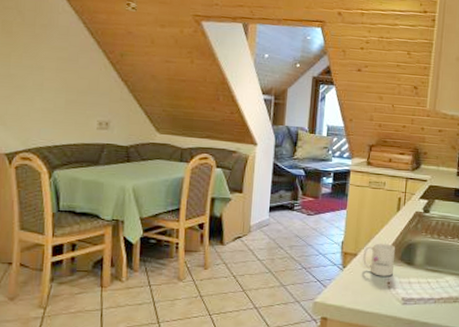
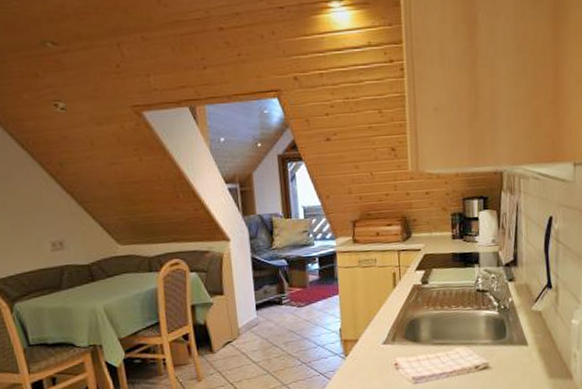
mug: present [363,243,396,277] -> none [364,323,399,359]

